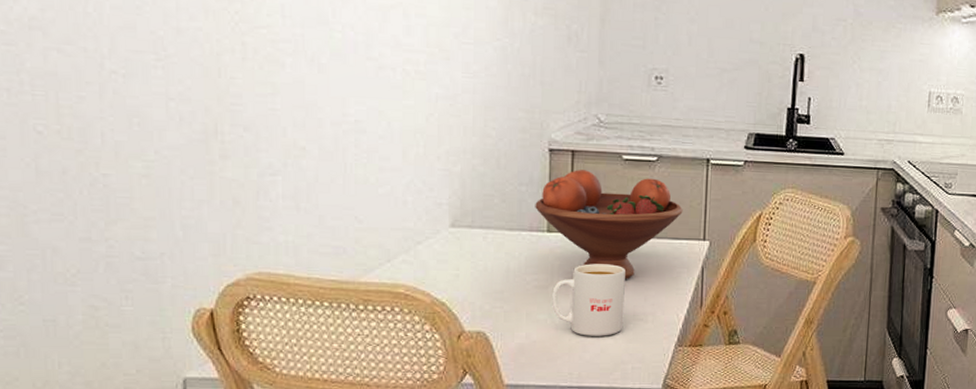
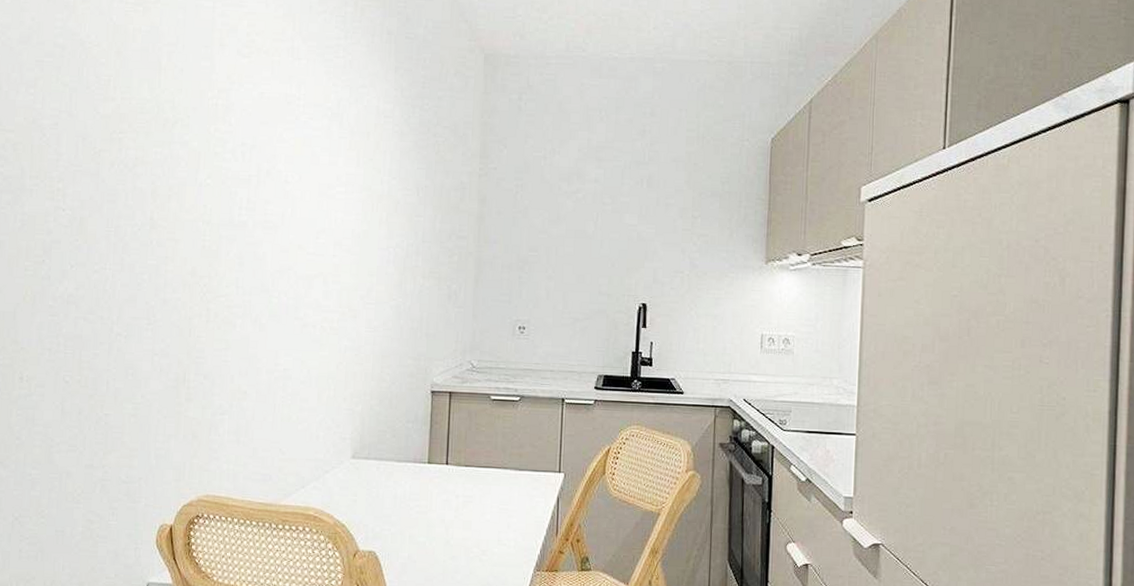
fruit bowl: present [535,170,683,279] -> none [418,409,541,507]
mug: present [552,264,625,336] -> none [430,492,492,559]

